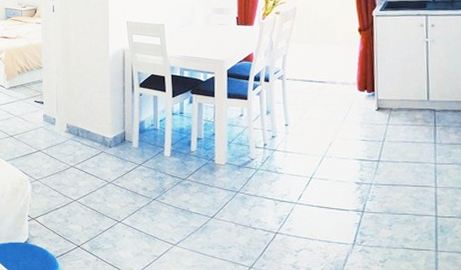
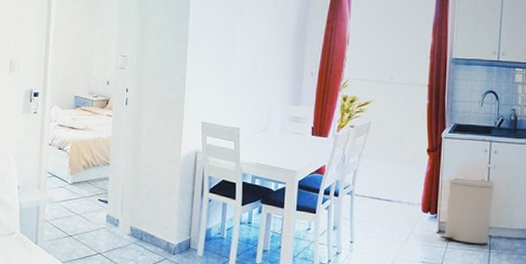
pedal bin: none [379,54,435,120] -> present [439,178,495,245]

